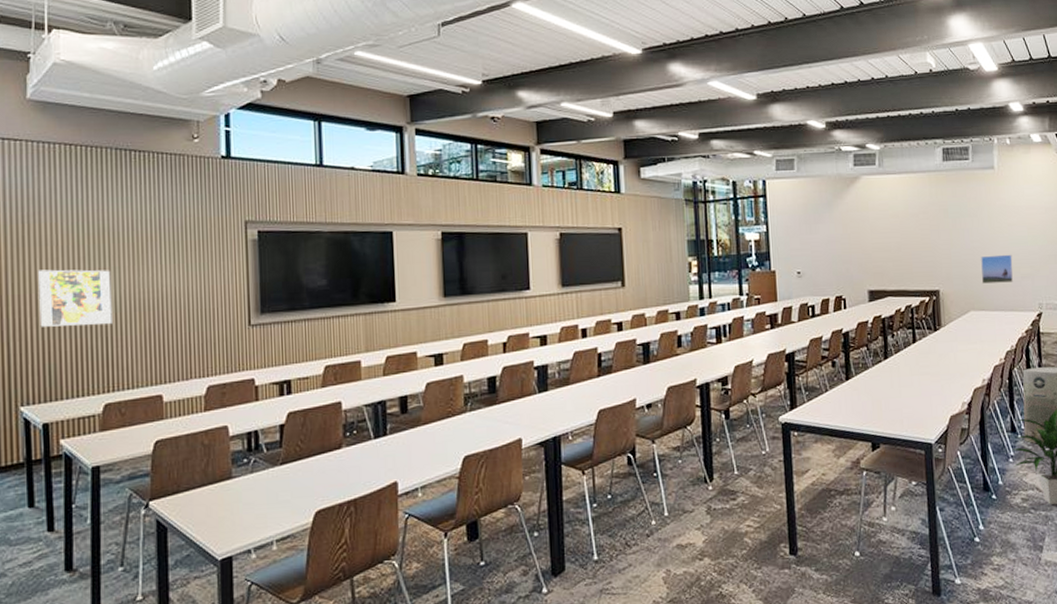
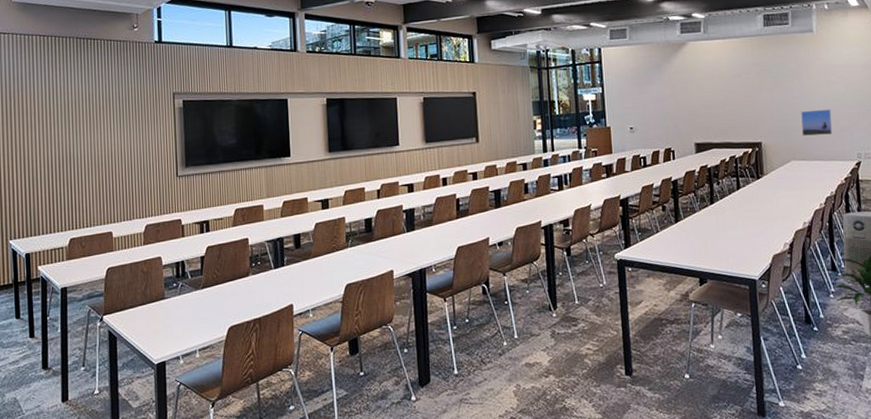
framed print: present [38,269,112,327] -> none [21,133,75,178]

